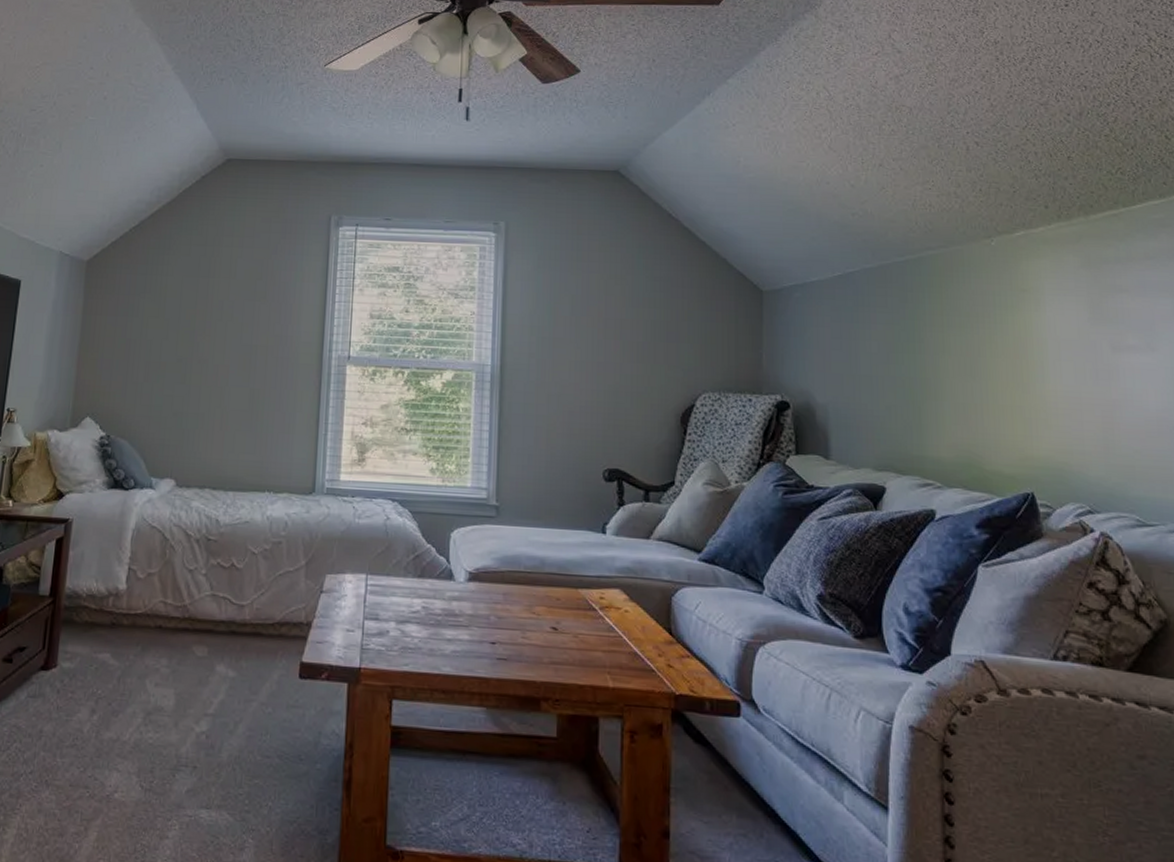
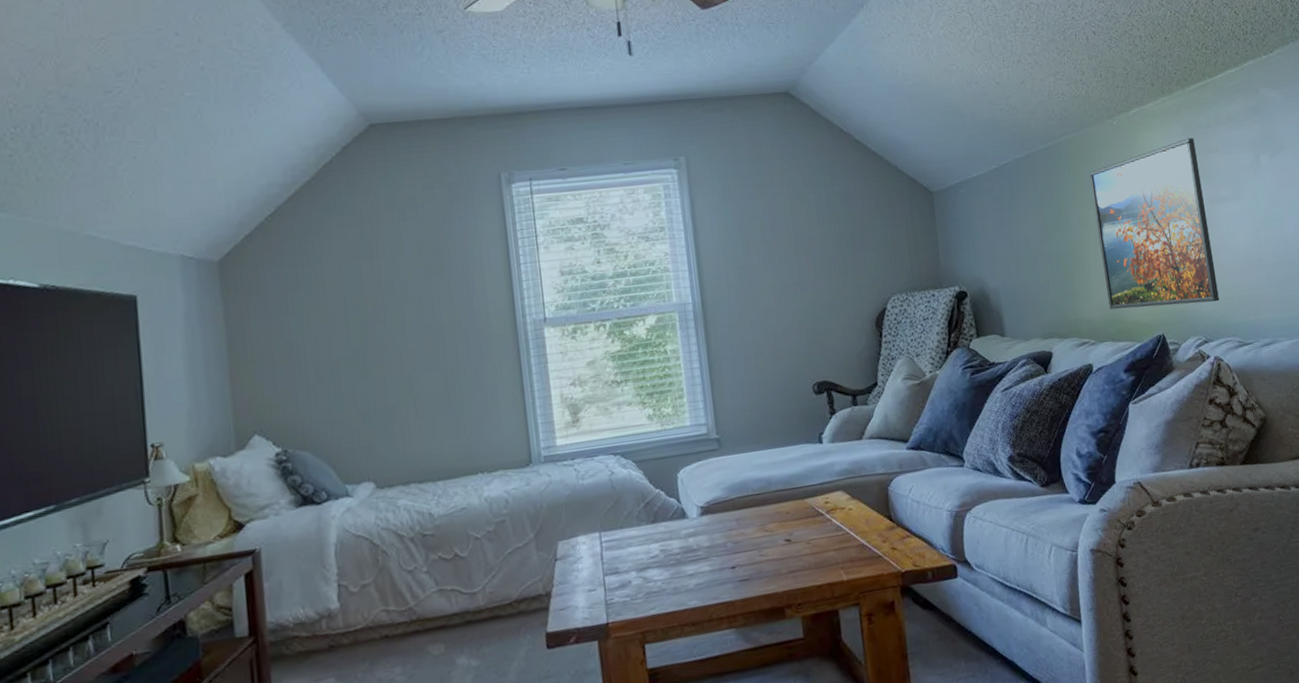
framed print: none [954,272,1114,468] -> present [1089,138,1219,310]

